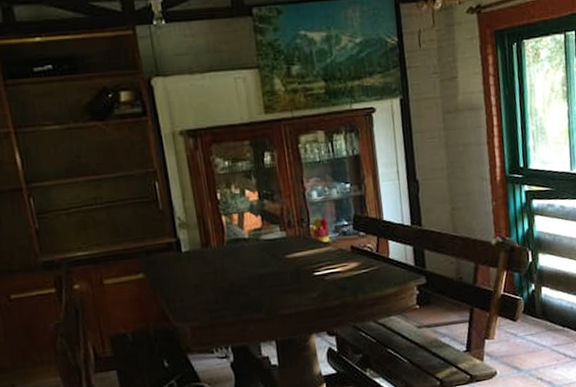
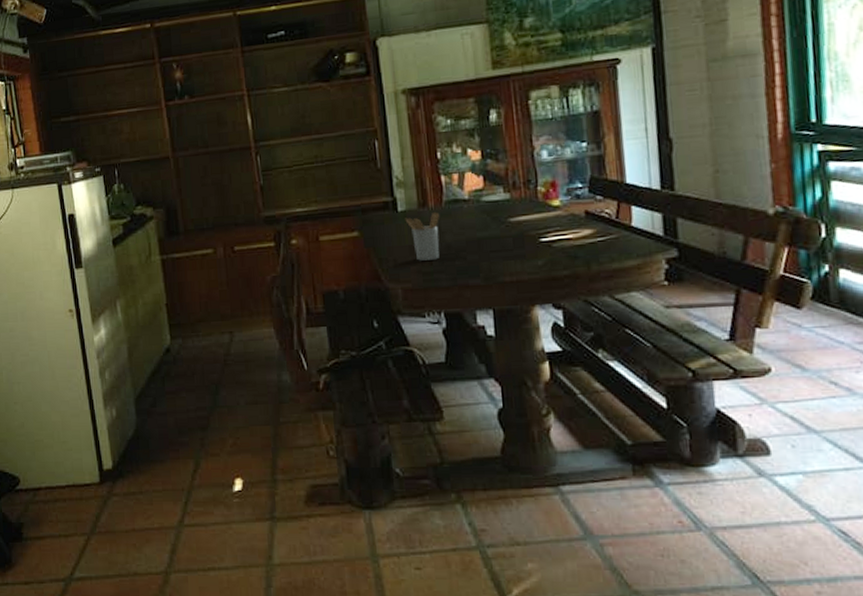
utensil holder: none [189,251,224,299] -> present [405,211,440,261]

